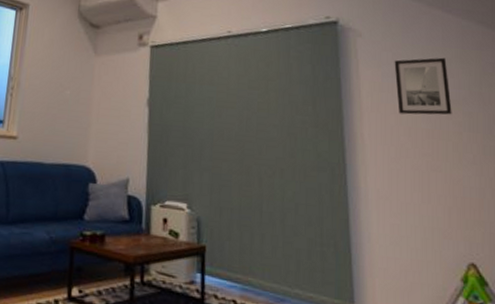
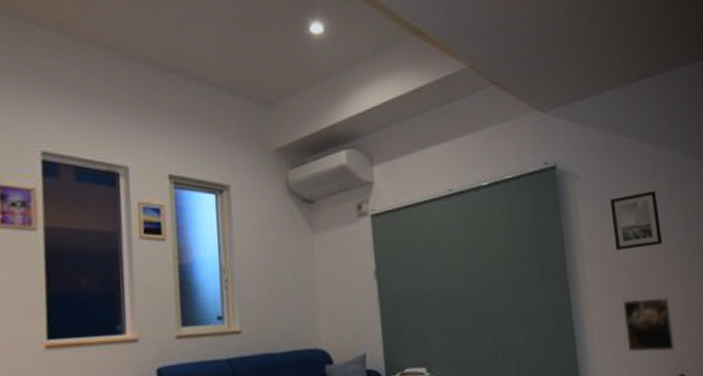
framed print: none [403,169,464,234] -> present [622,297,675,353]

